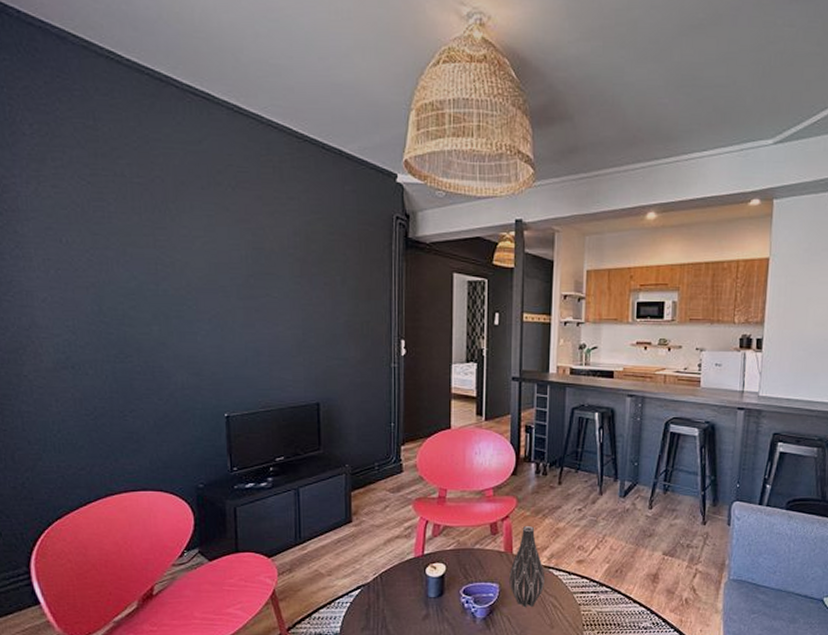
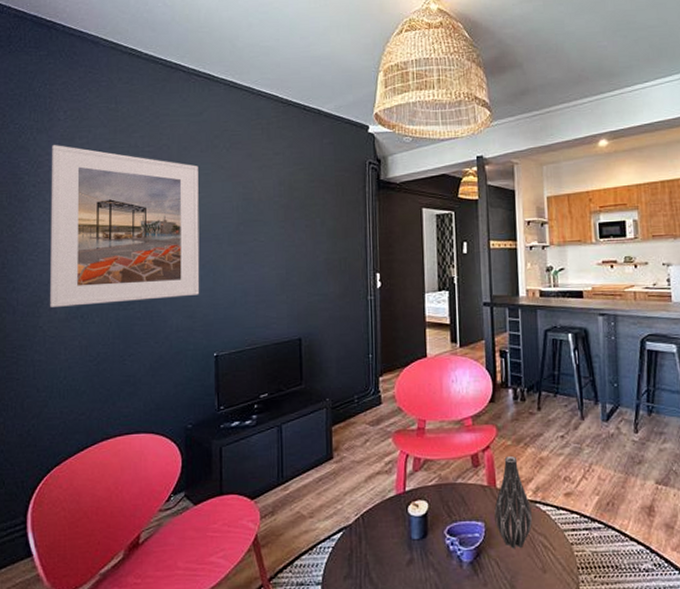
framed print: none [18,165,206,355] -> present [50,145,200,307]

